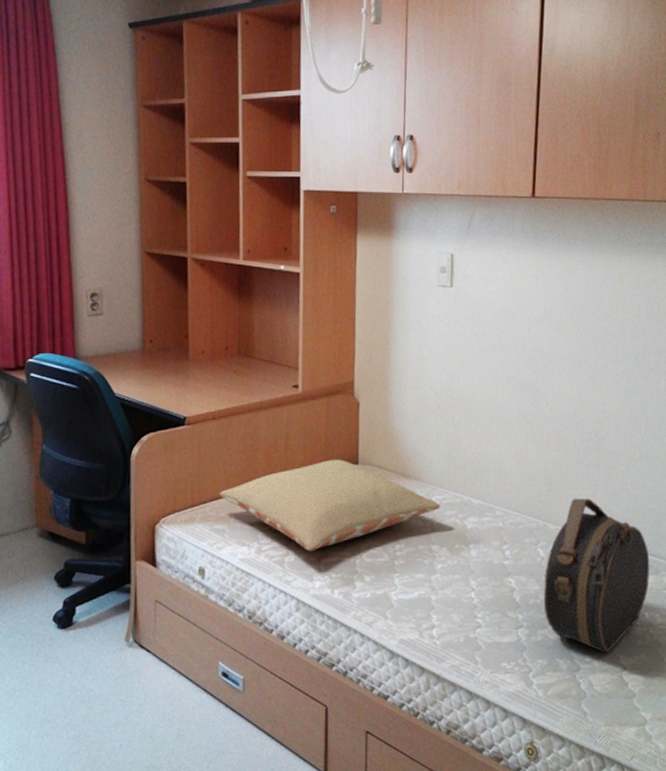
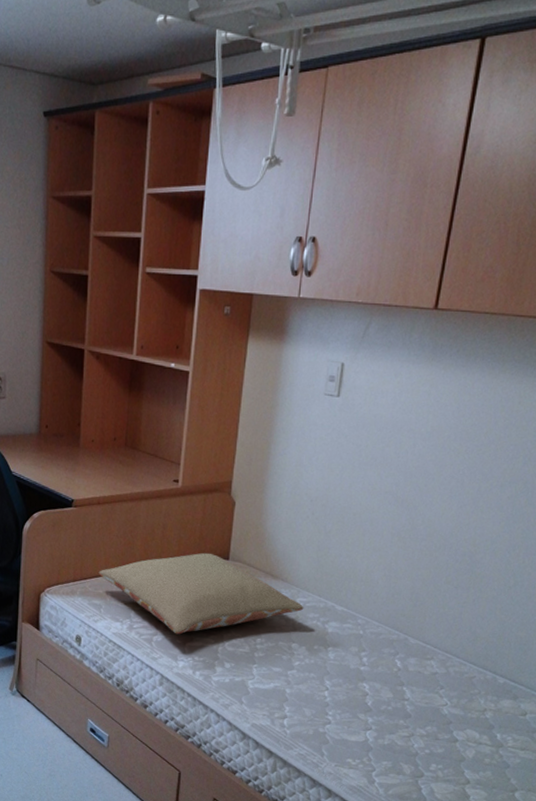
hat box: present [543,498,650,653] -> none [394,616,510,765]

